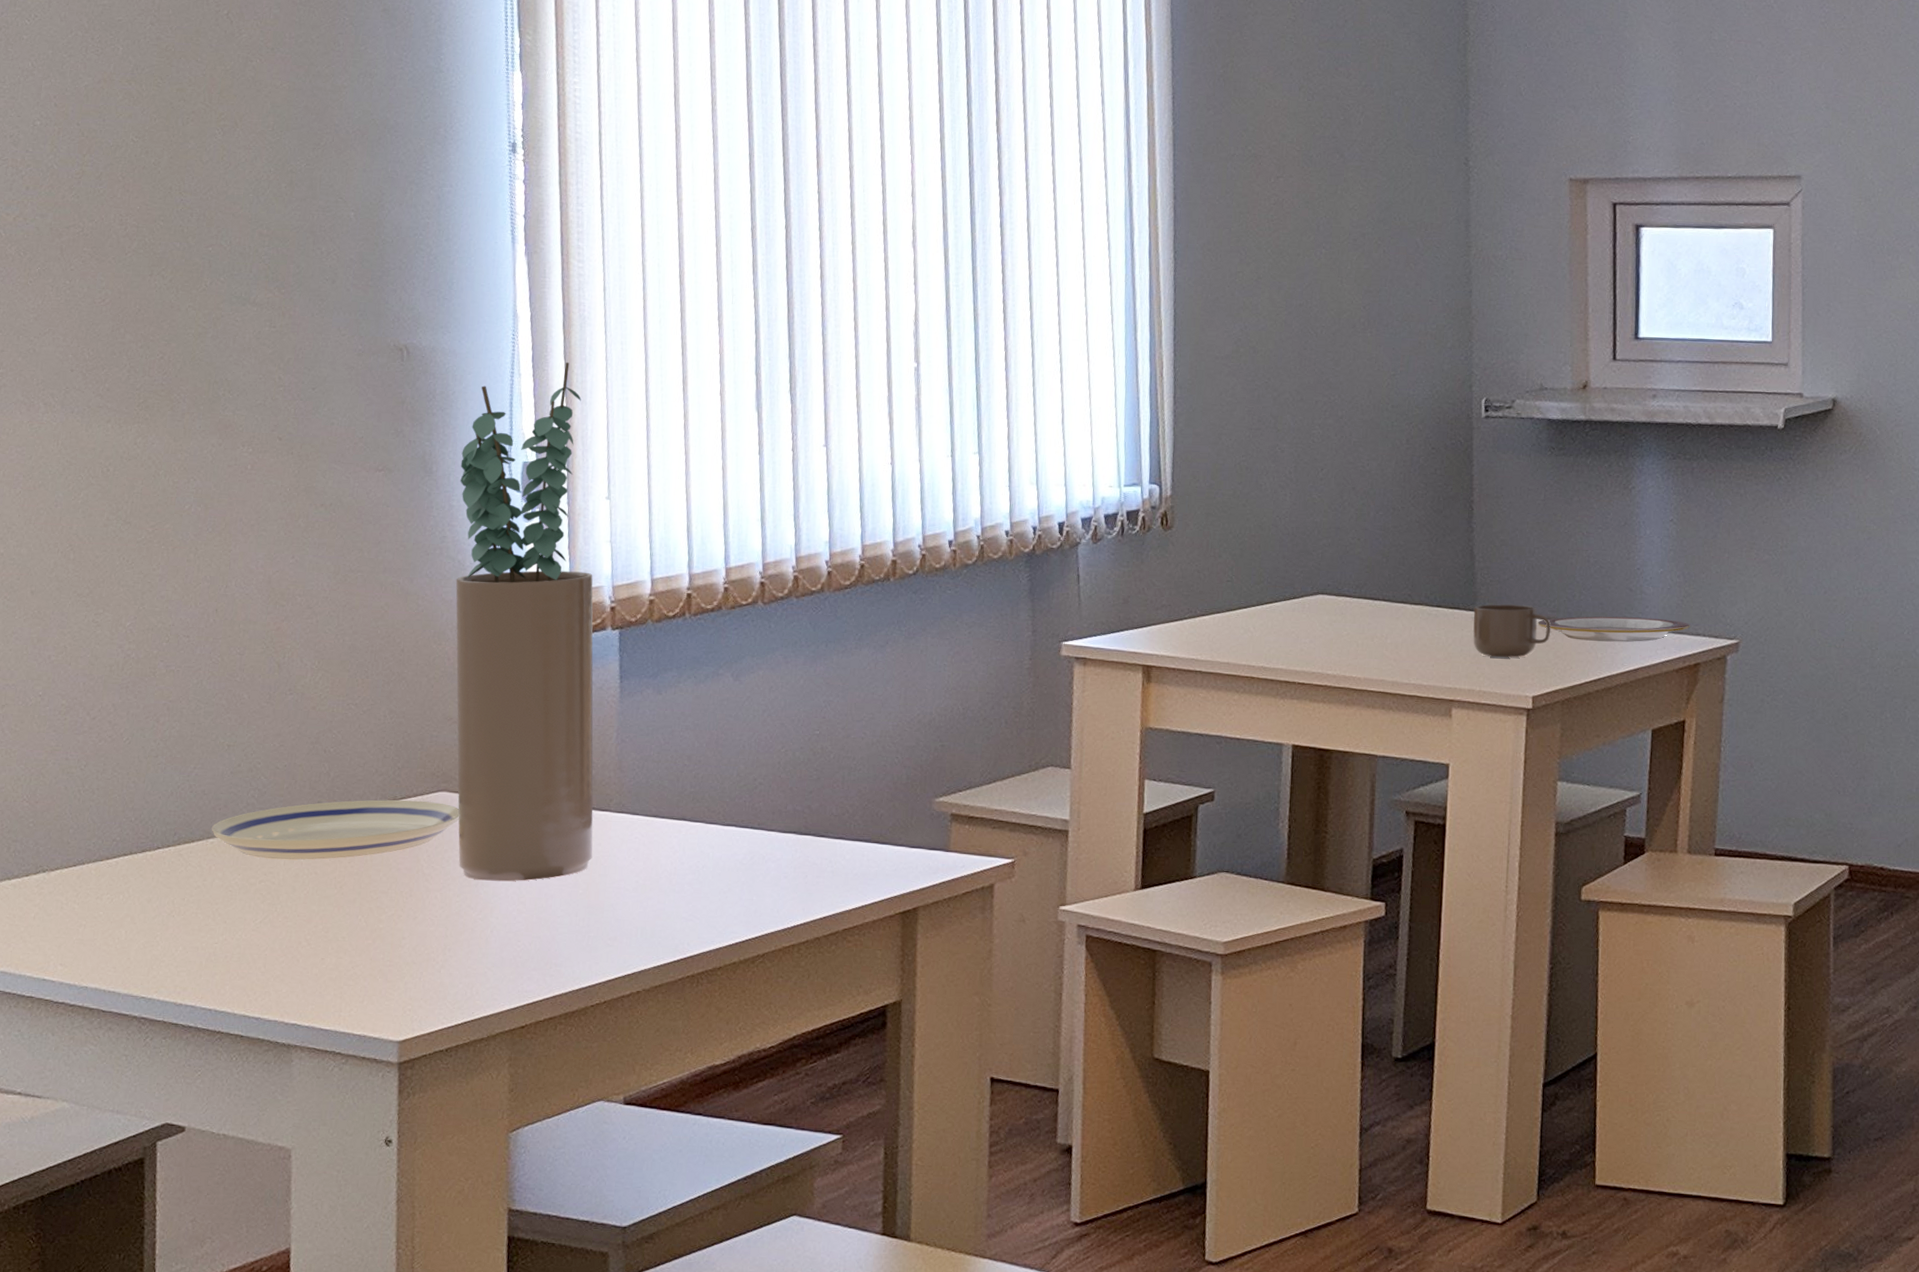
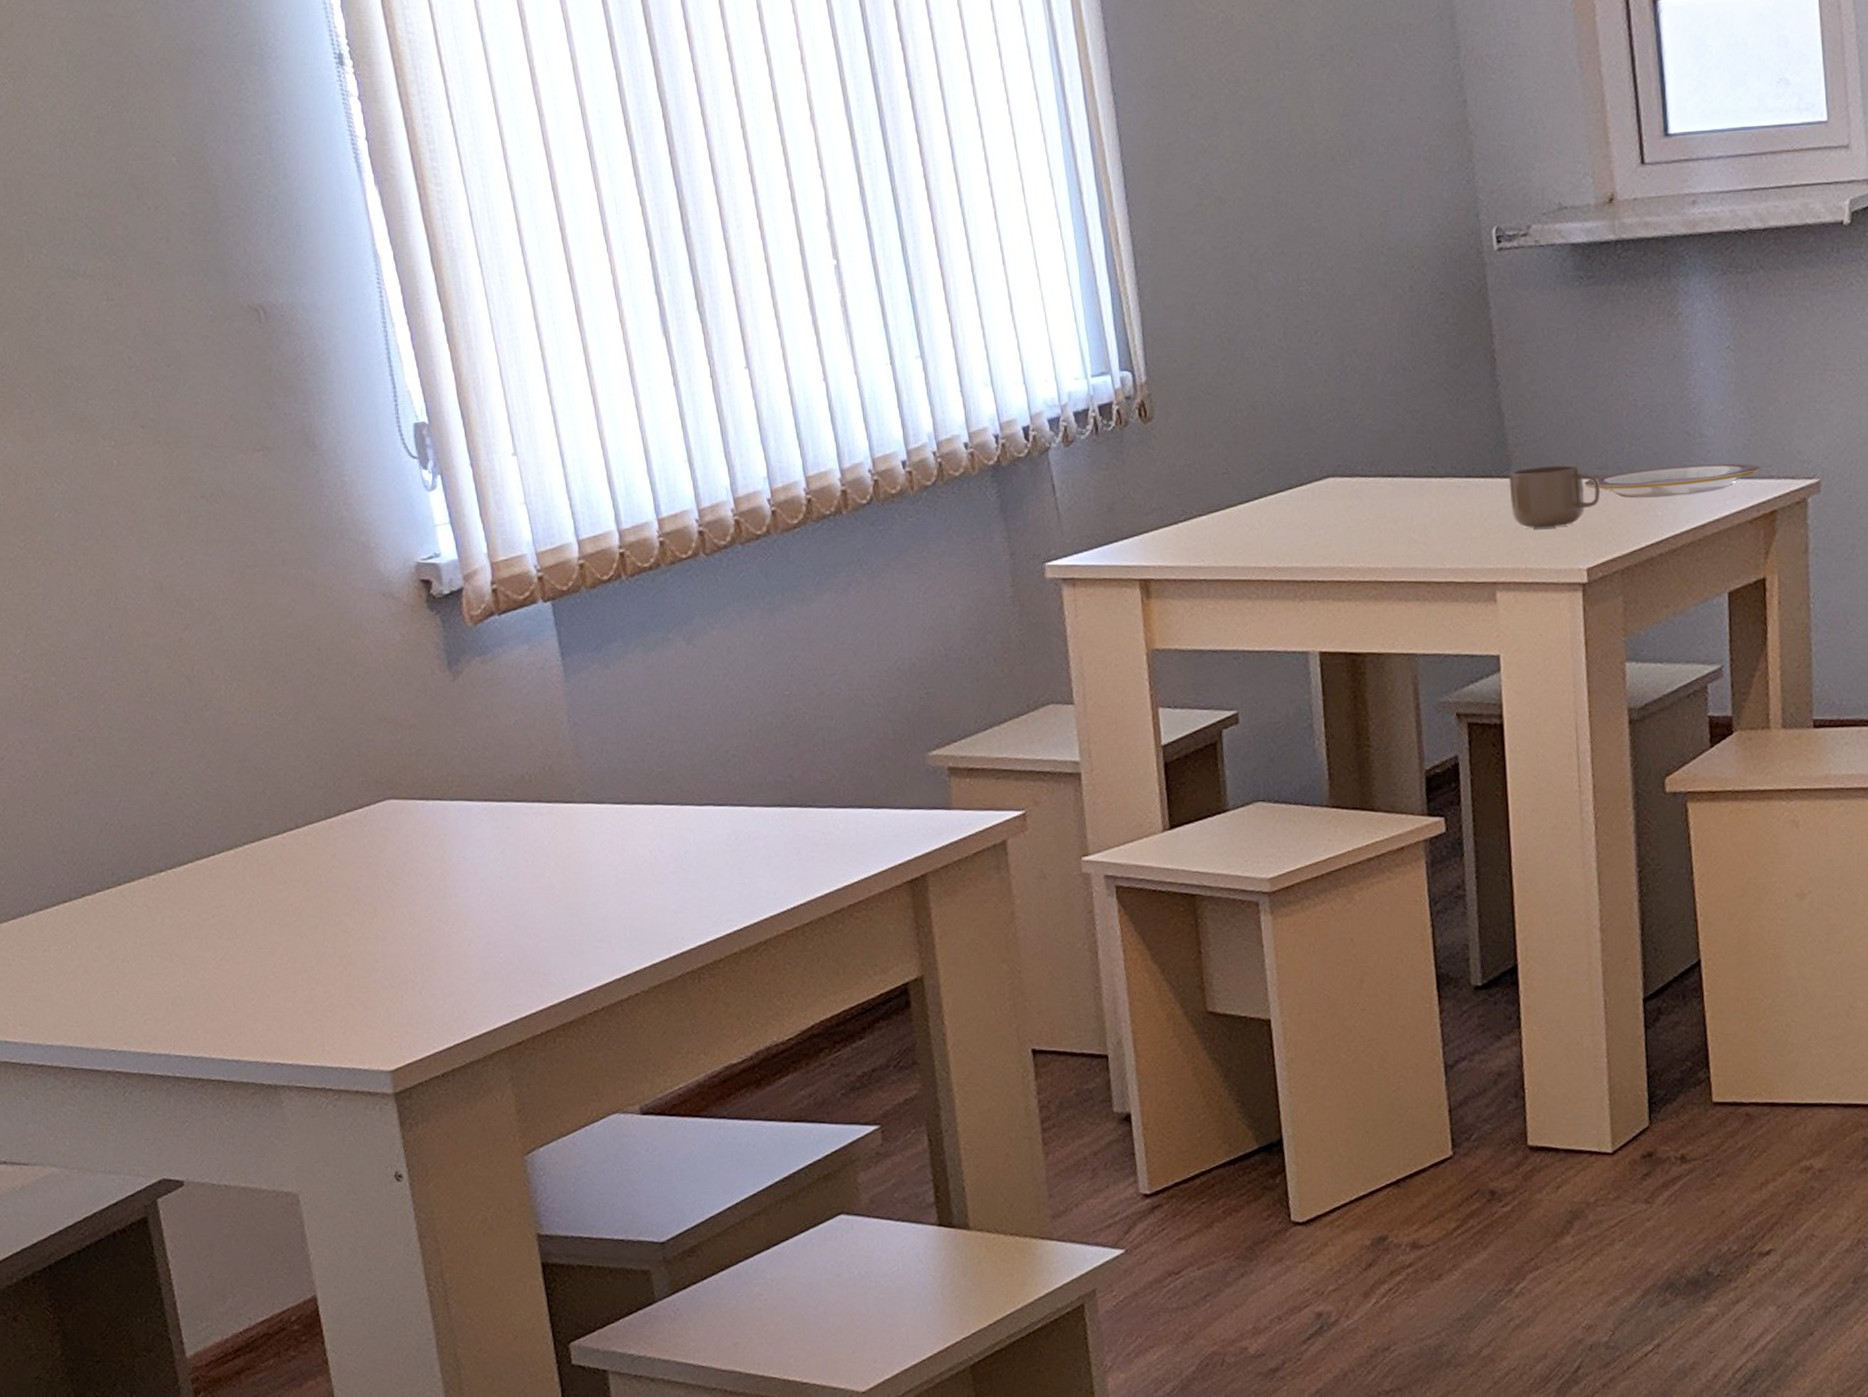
plate: present [211,799,460,860] -> none [150,811,413,891]
vase: present [455,362,594,882] -> none [344,303,564,891]

